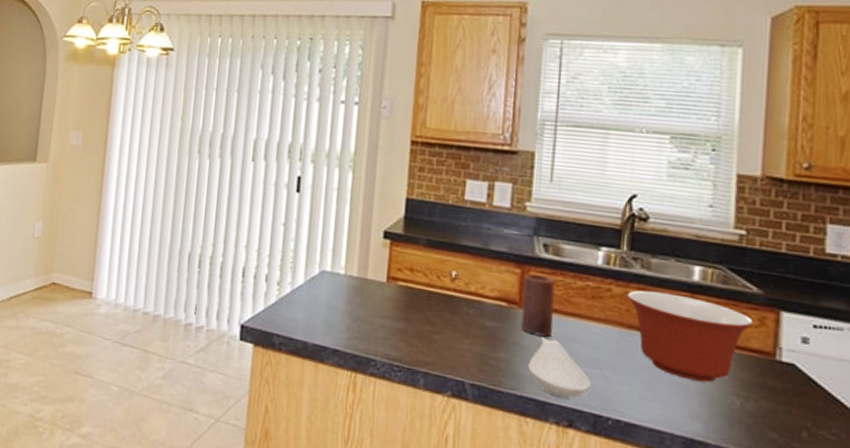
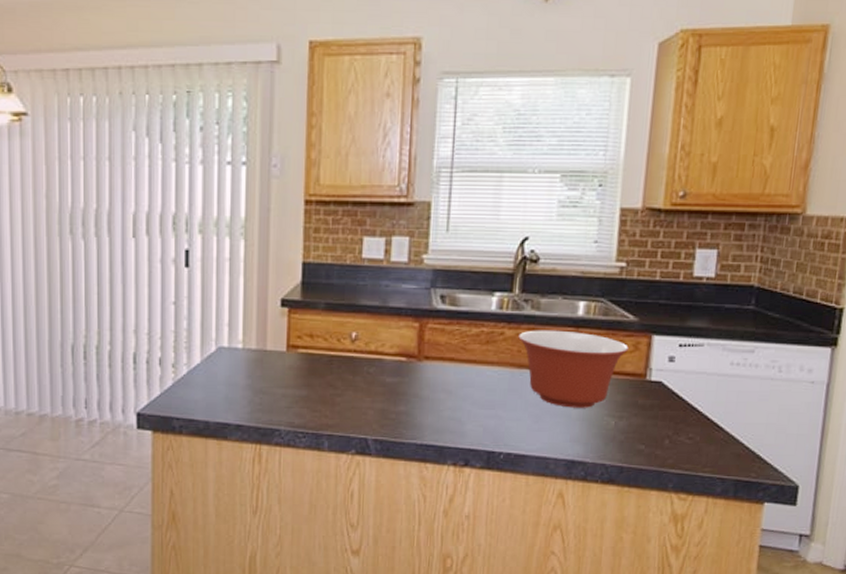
candle: present [521,274,555,337] -> none [420,326,452,385]
spoon rest: present [528,337,591,399] -> none [427,386,485,441]

